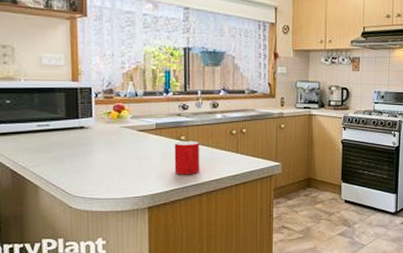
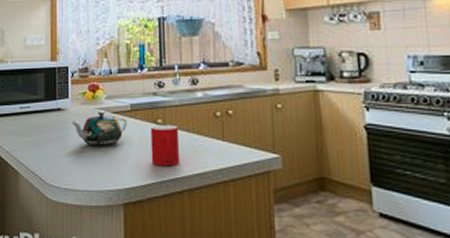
teapot: none [94,129,153,161] -> present [70,111,128,147]

